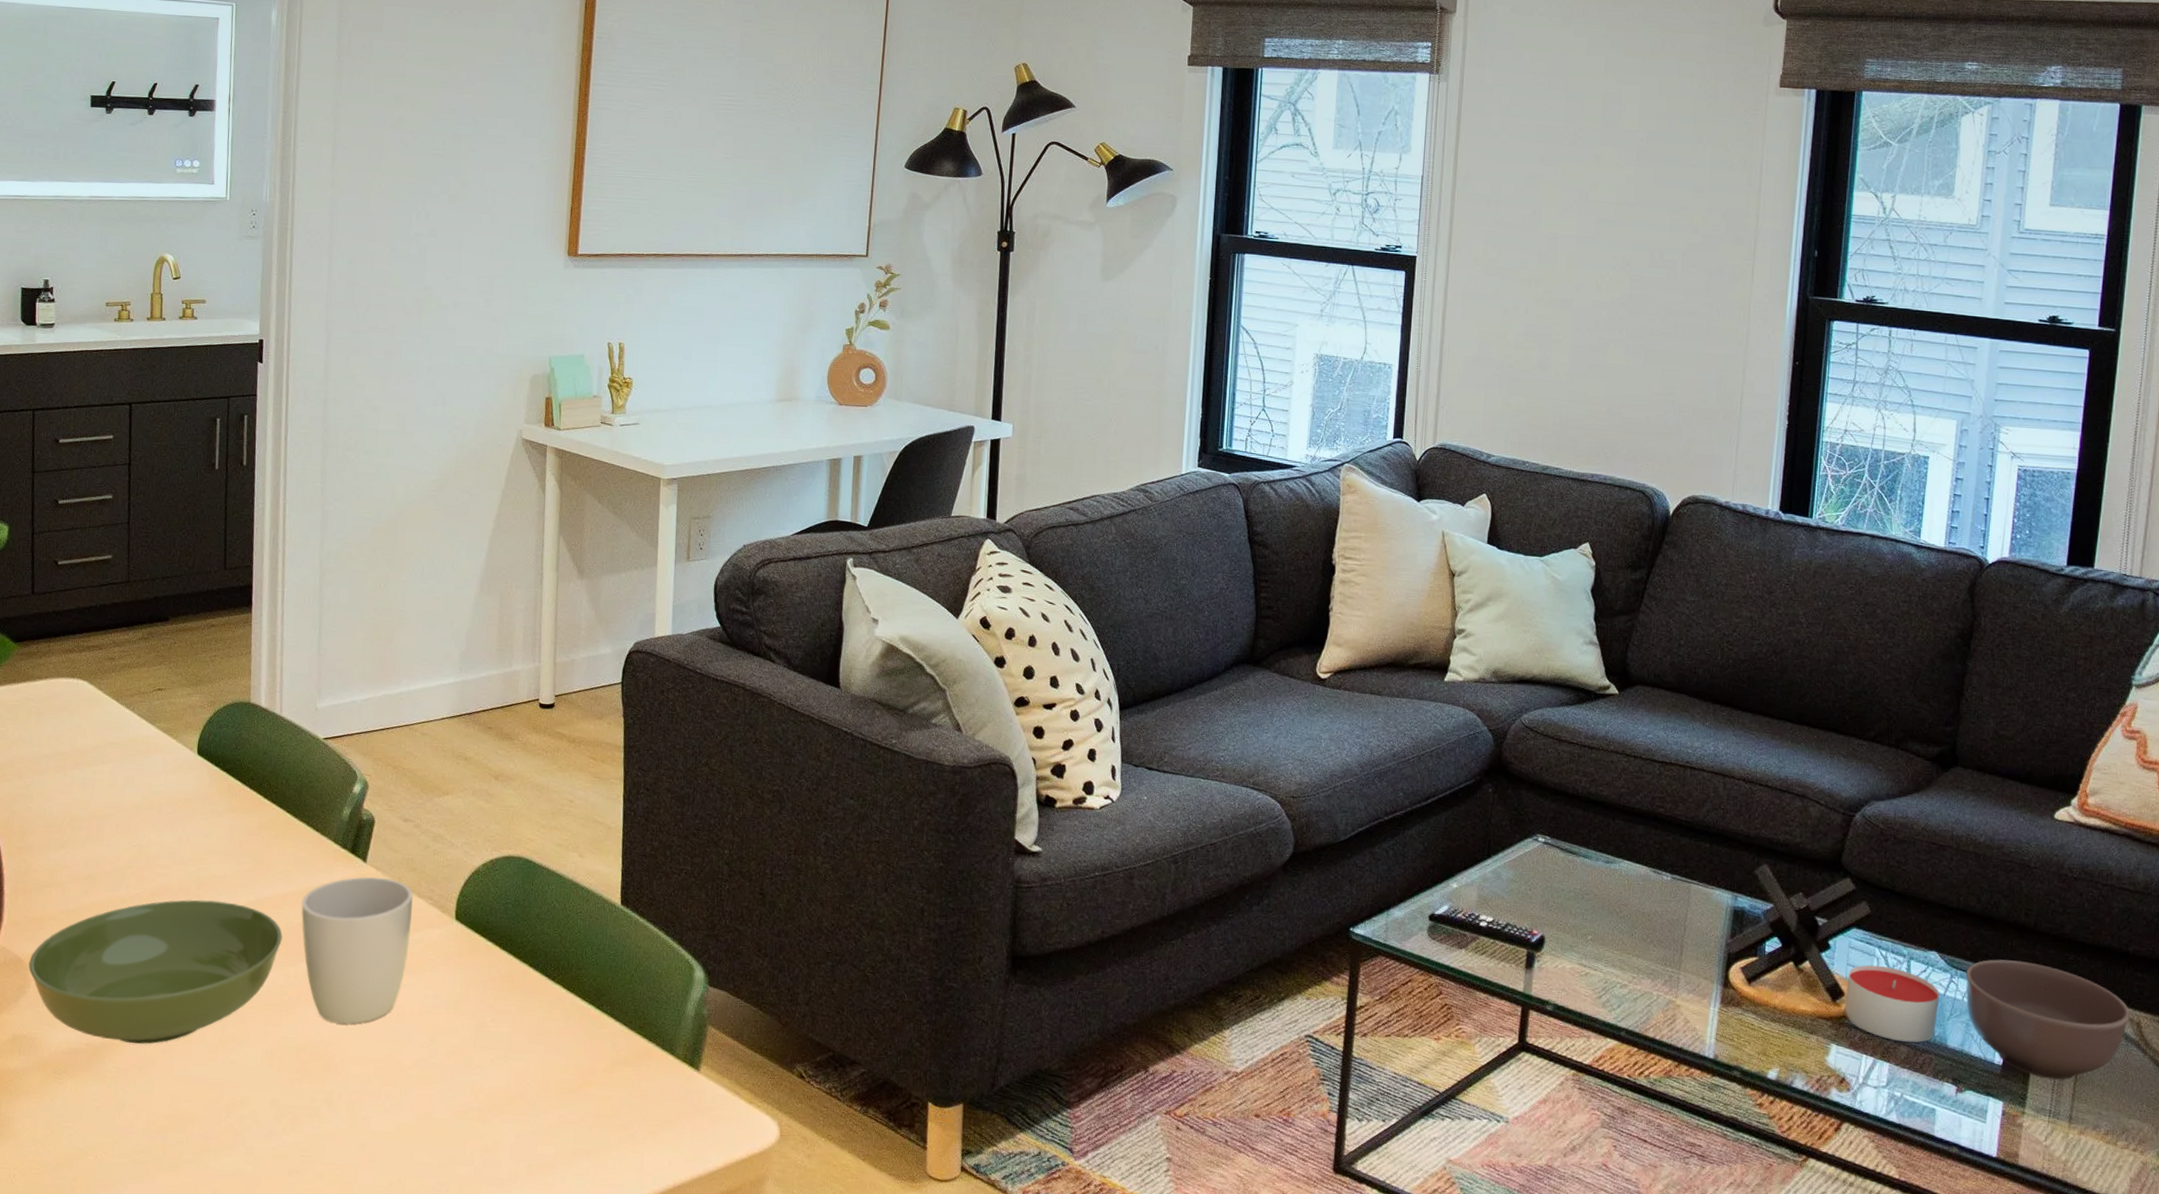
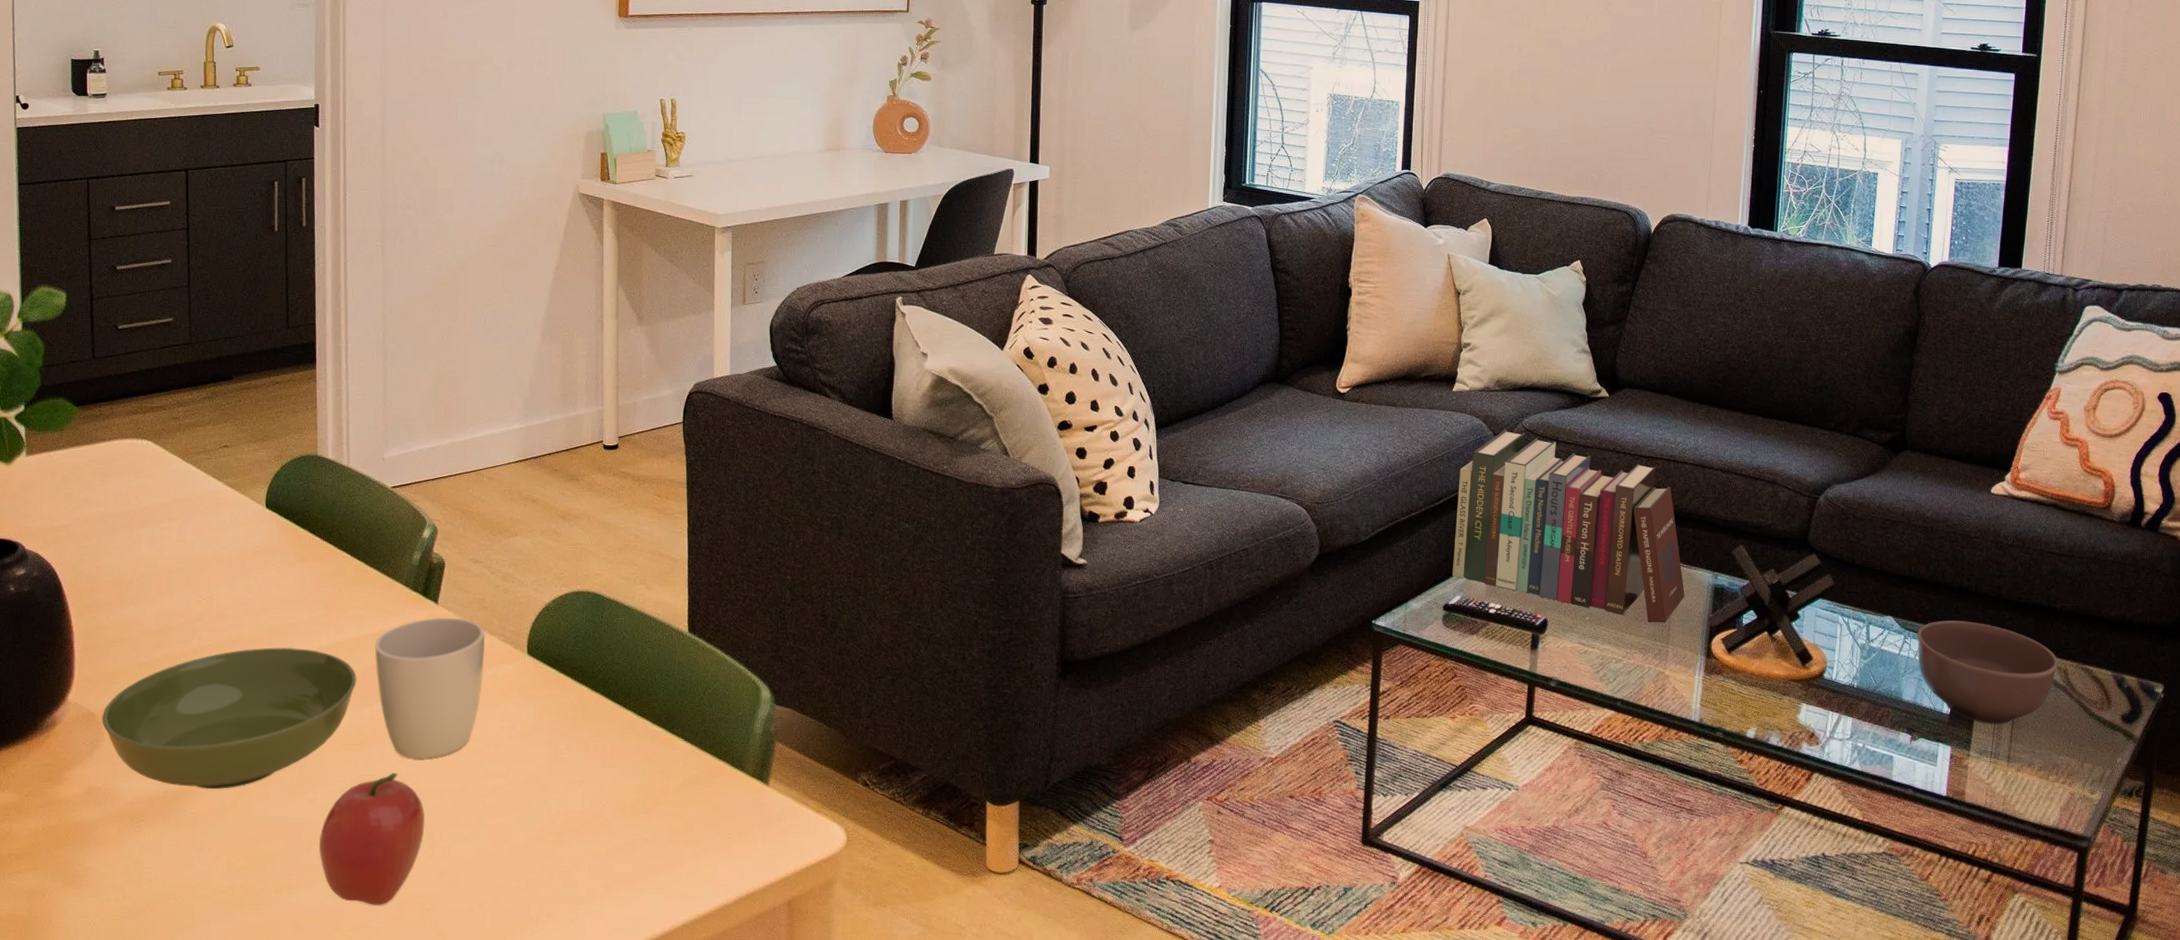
fruit: none [238,1037,347,1175] -> present [318,773,425,906]
books: none [1440,725,1700,947] -> present [1452,429,1685,623]
candle: present [1844,964,1940,1043] -> none [1812,630,1895,699]

